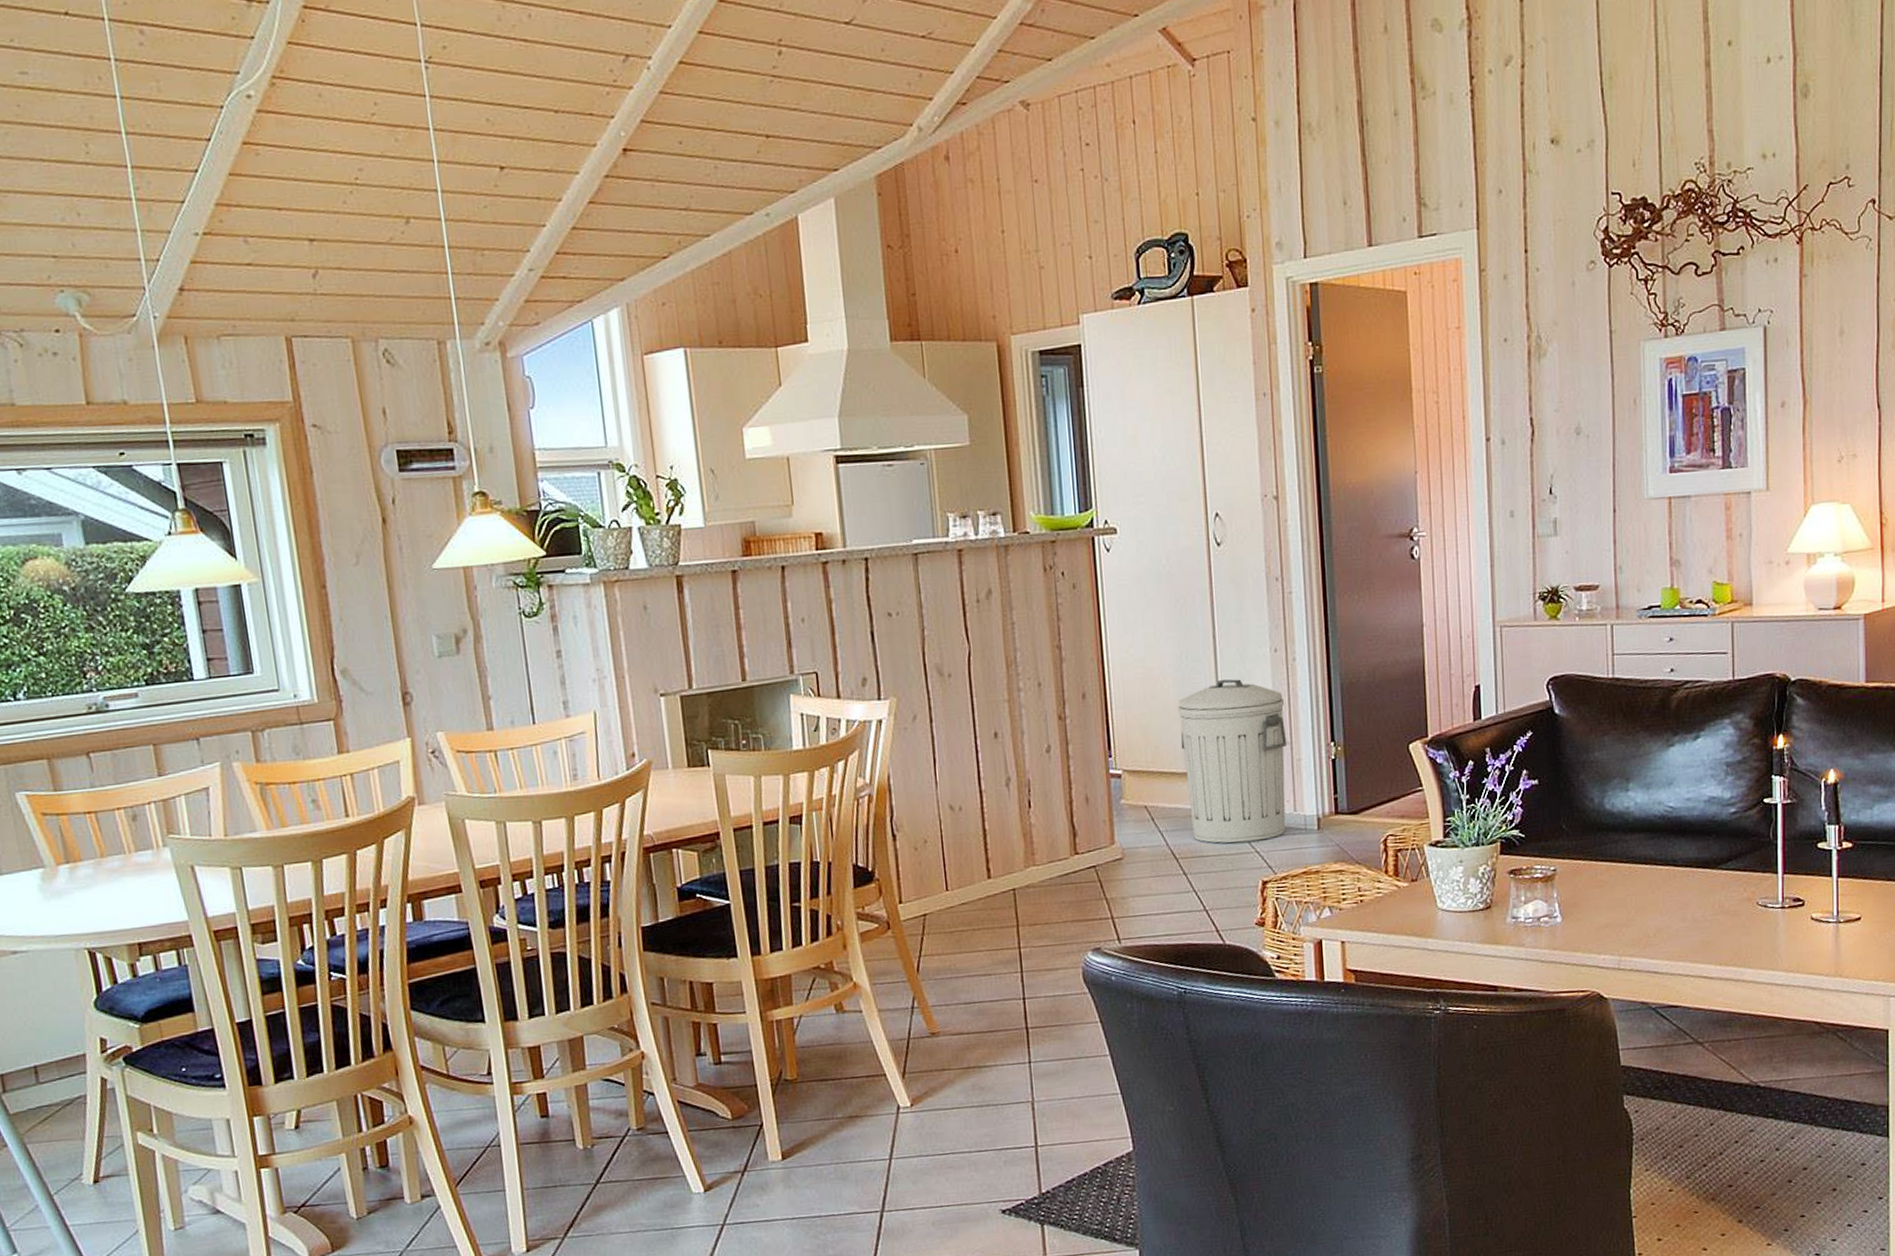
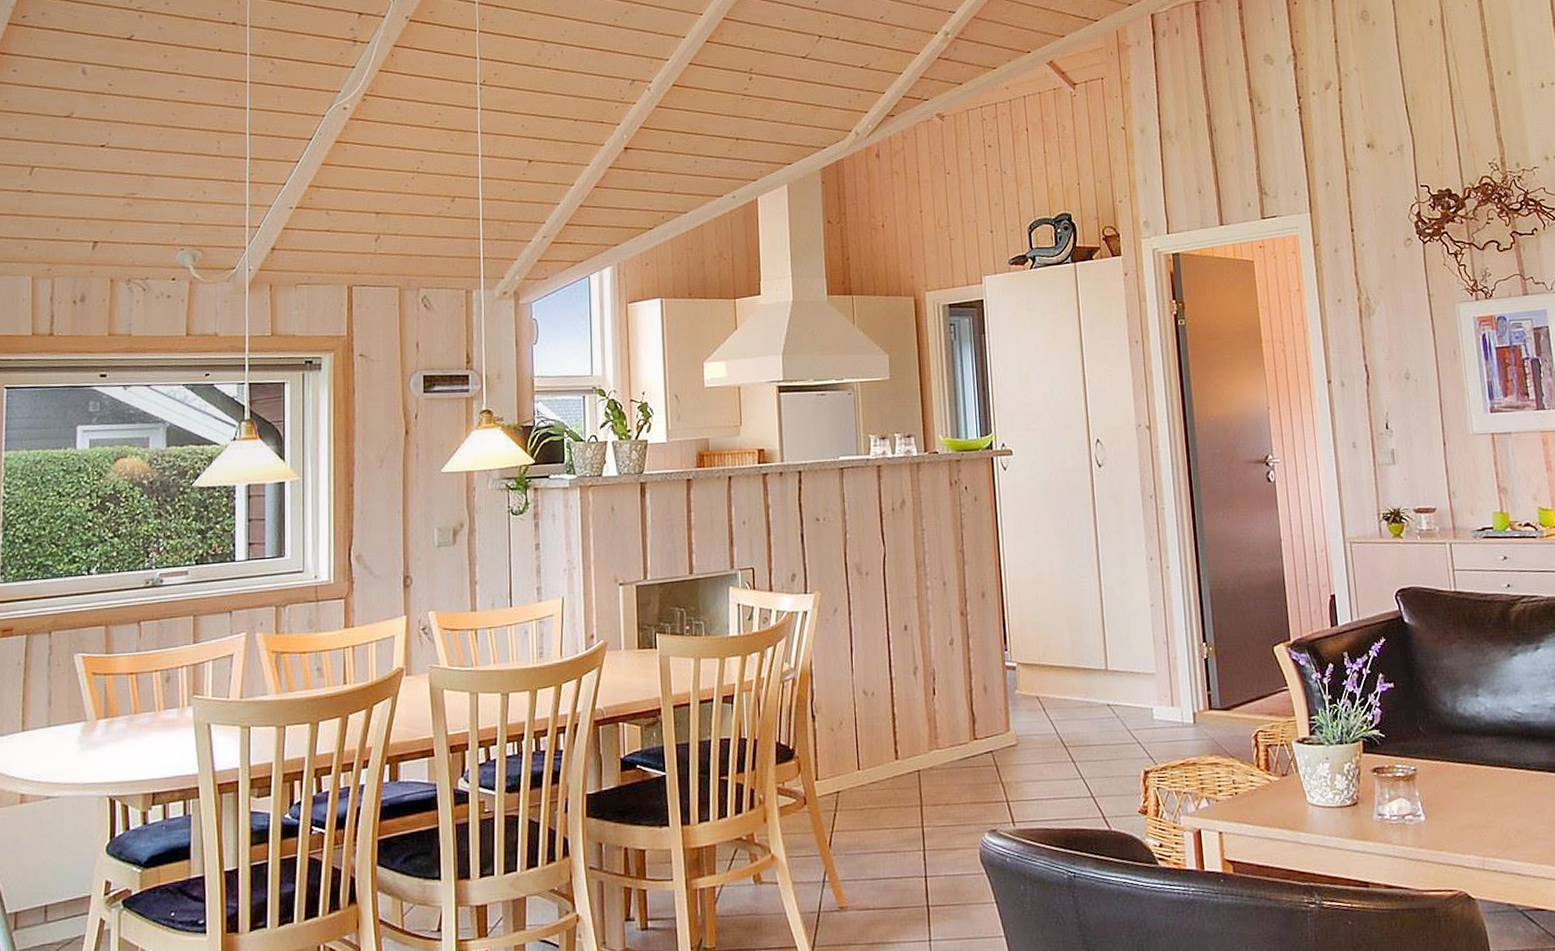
trash can: present [1178,679,1288,844] -> none [1066,583,1165,734]

